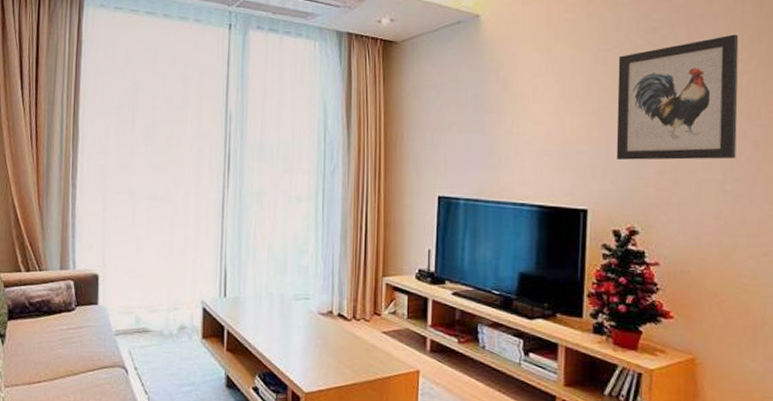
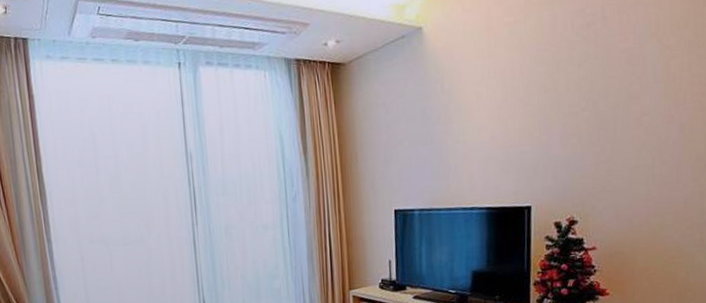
wall art: present [616,34,739,160] -> none [555,21,667,156]

